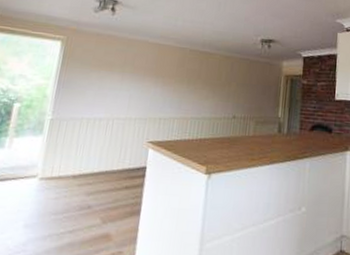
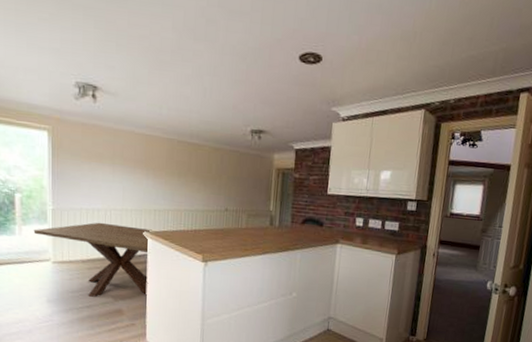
dining table: none [25,132,155,221] -> present [33,222,152,298]

